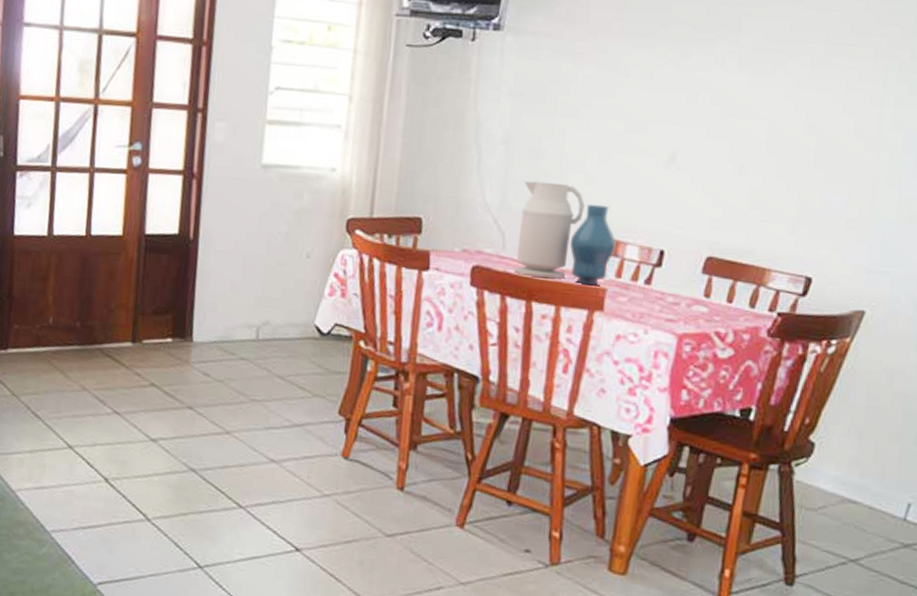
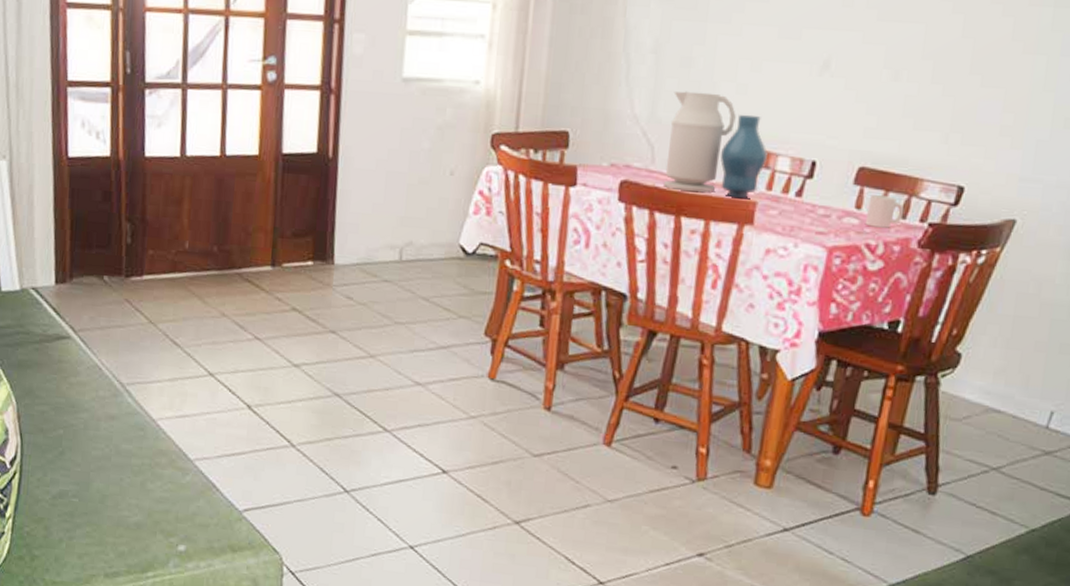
cup: none [714,284,753,318] -> present [864,195,904,230]

